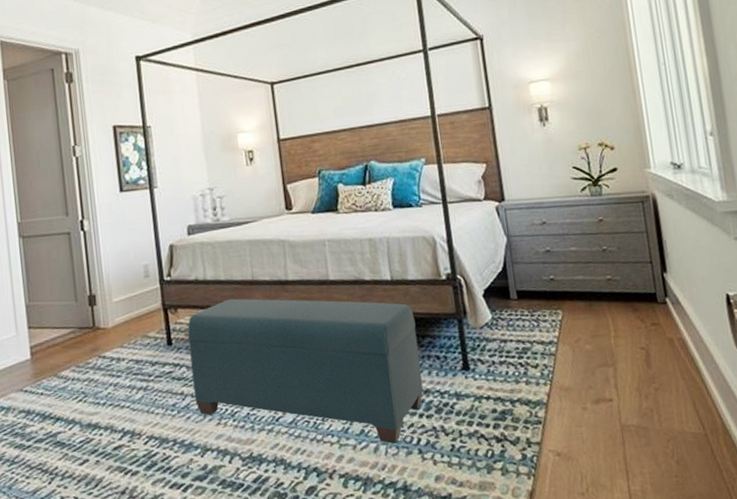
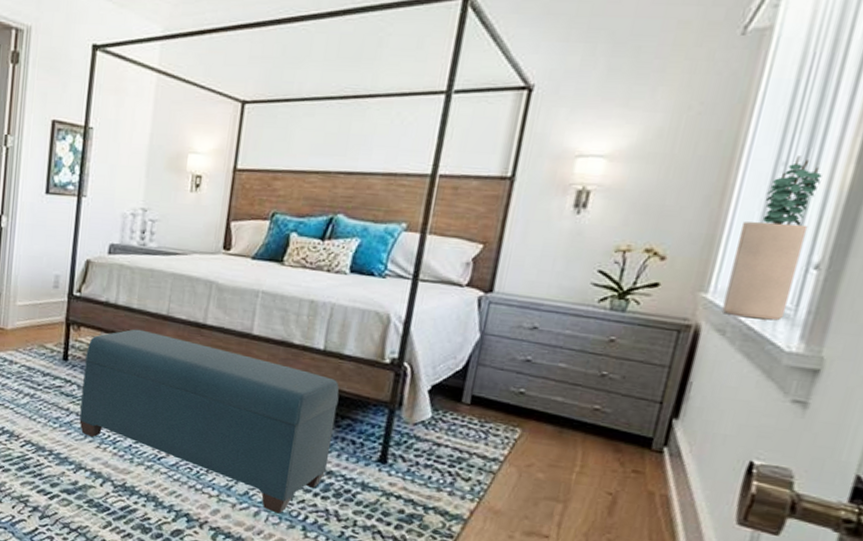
vase: none [654,57,705,182] -> present [722,156,822,321]

